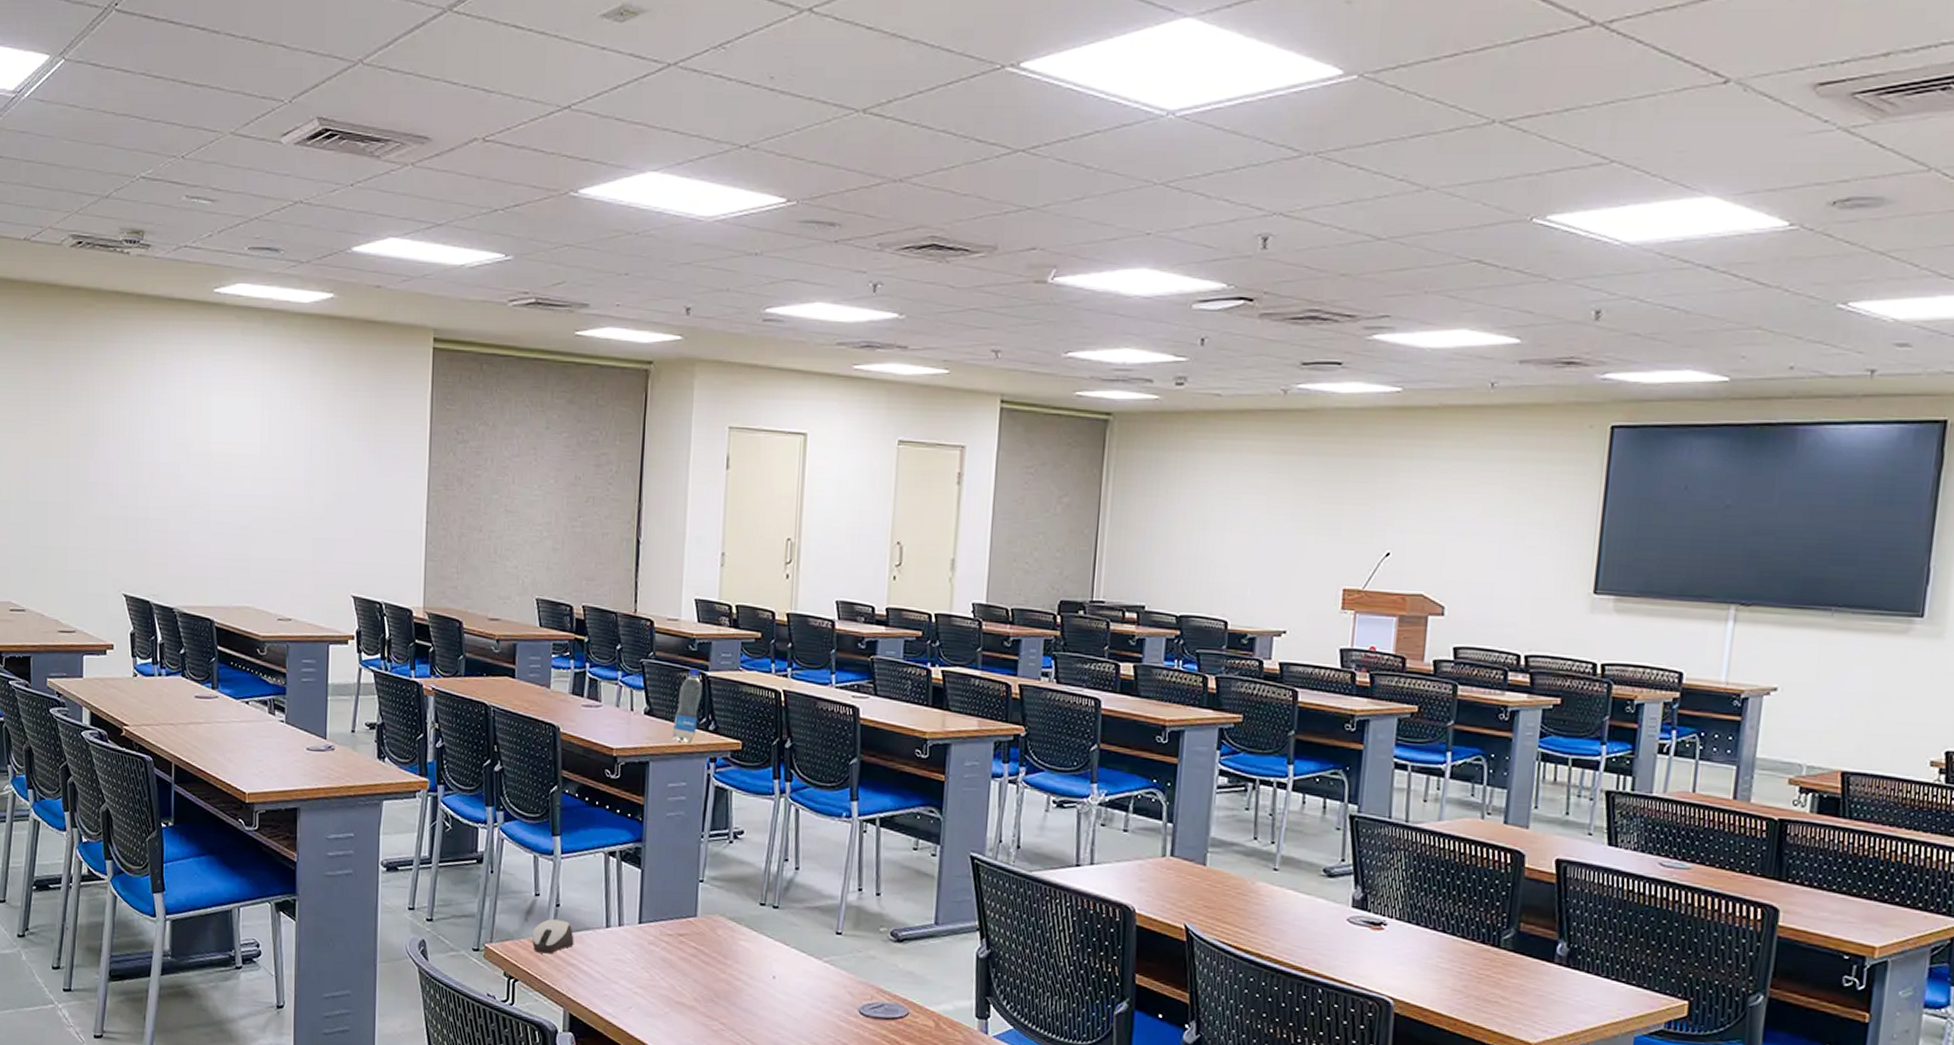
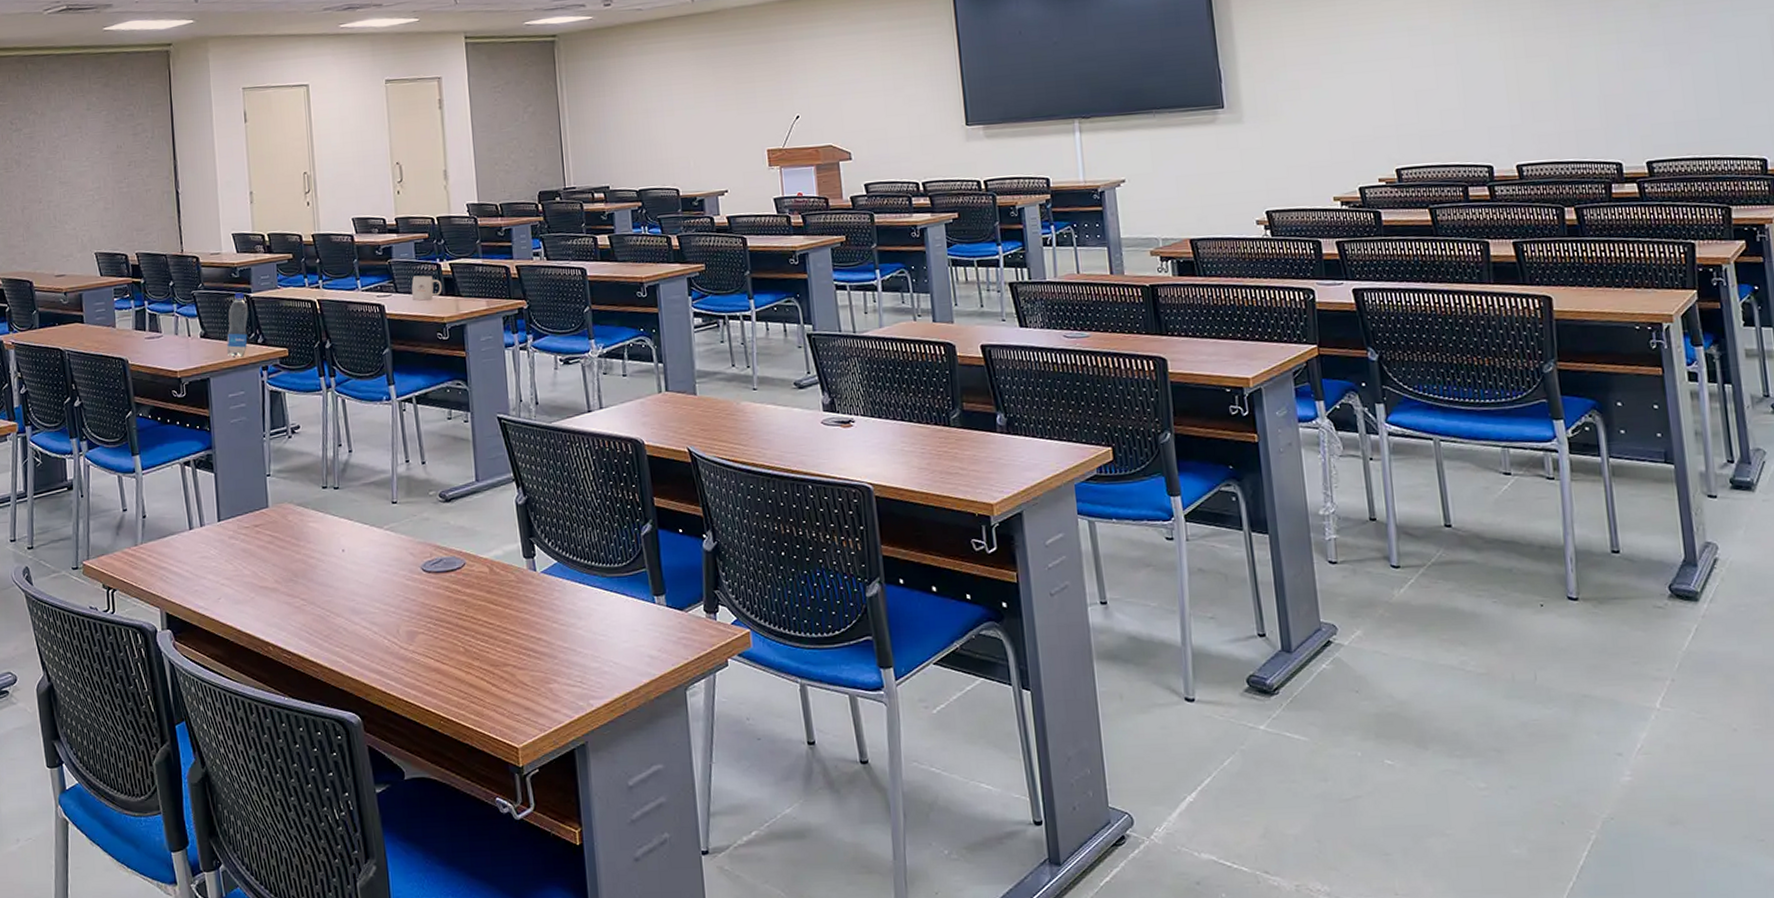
computer mouse: present [532,919,574,954] -> none [124,529,163,562]
mug: none [893,679,929,711] -> present [411,275,442,302]

